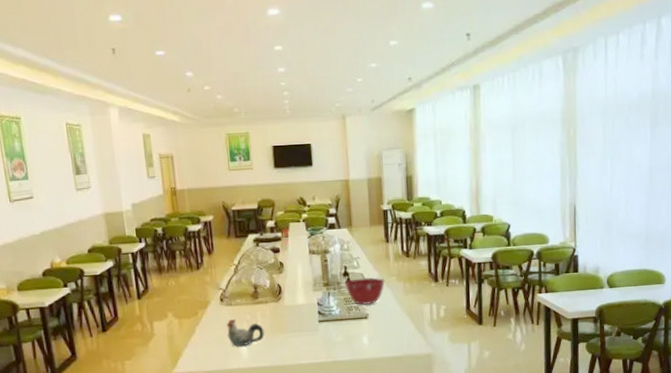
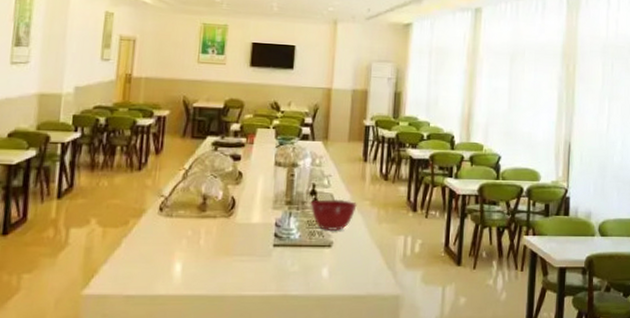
chicken figurine: present [226,319,264,347] -> none [160,234,206,268]

